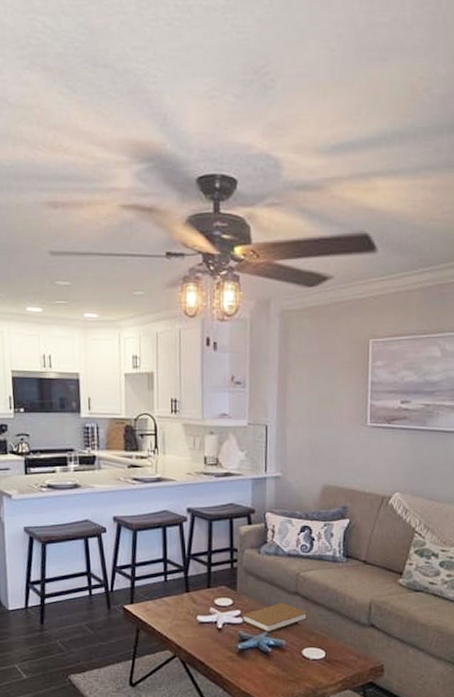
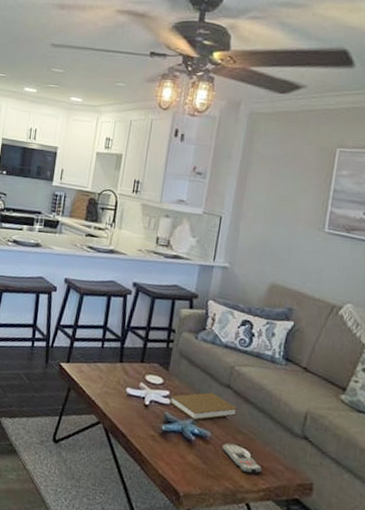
remote control: none [298,646,338,670] -> present [222,443,263,474]

